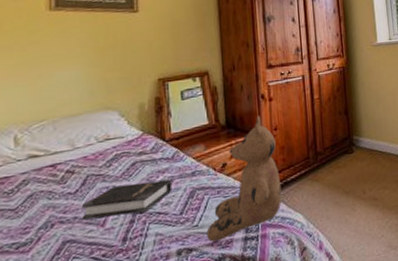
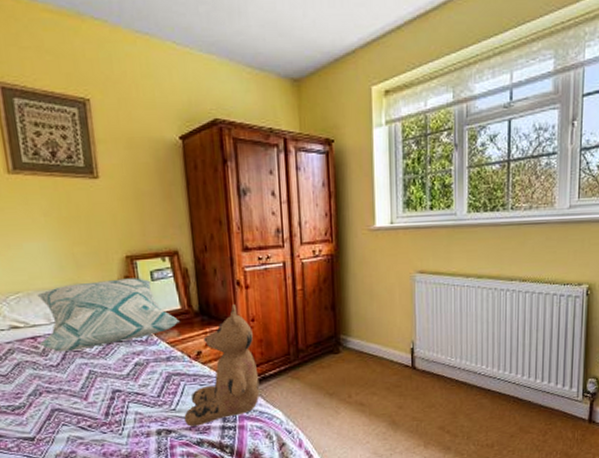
decorative pillow: none [58,98,207,178] -> present [37,278,180,352]
hardback book: present [82,179,173,220] -> none [65,362,149,393]

